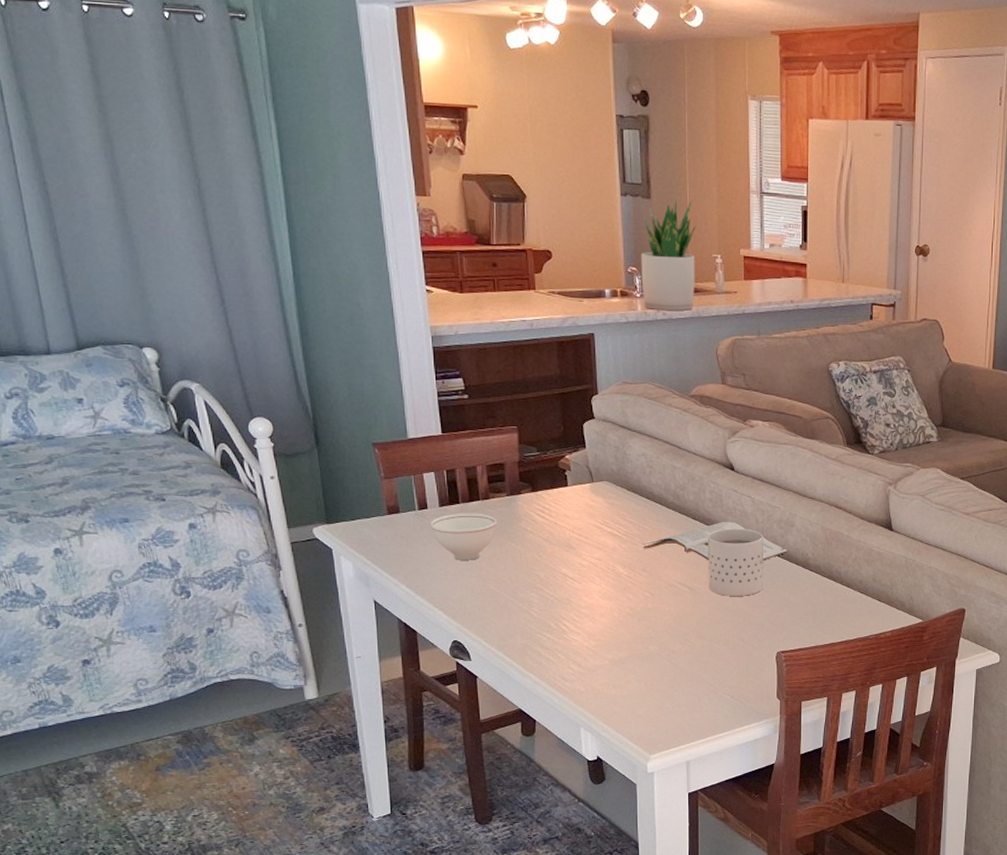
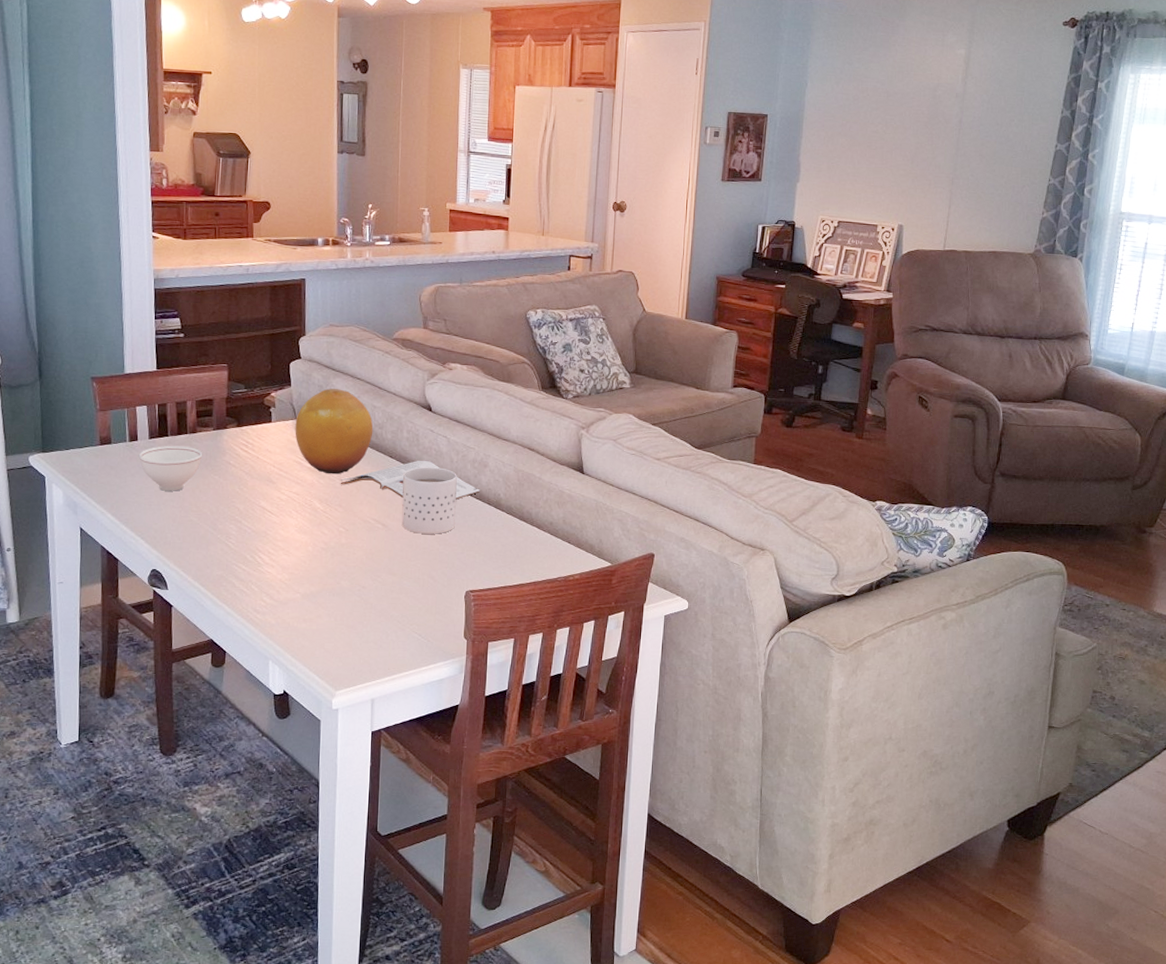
fruit: none [592,449,675,538] -> present [295,388,374,475]
planter: present [641,199,696,311] -> none [352,157,406,260]

